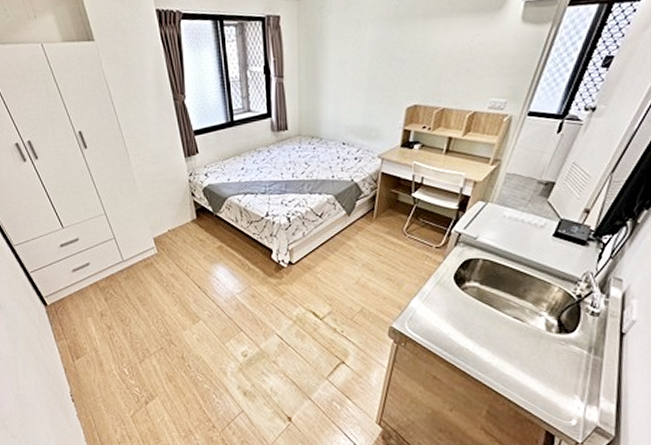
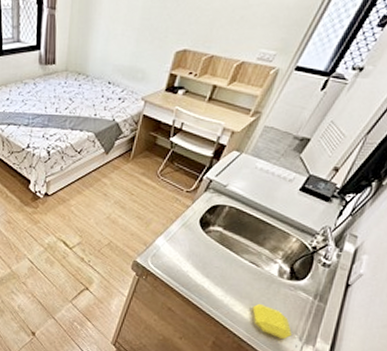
soap bar: none [524,362,571,402] -> present [252,303,292,340]

